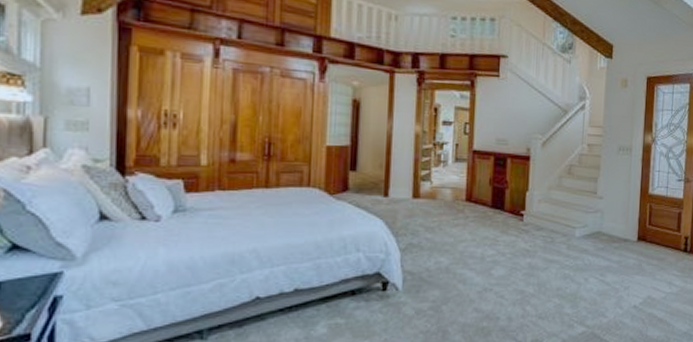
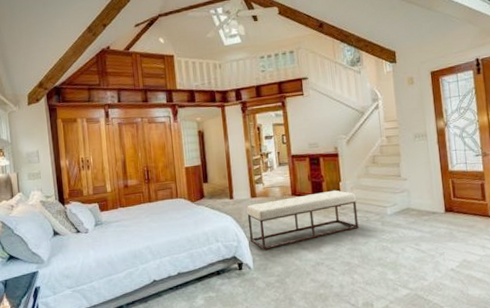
bench: none [402,200,543,268] -> present [246,190,359,251]

